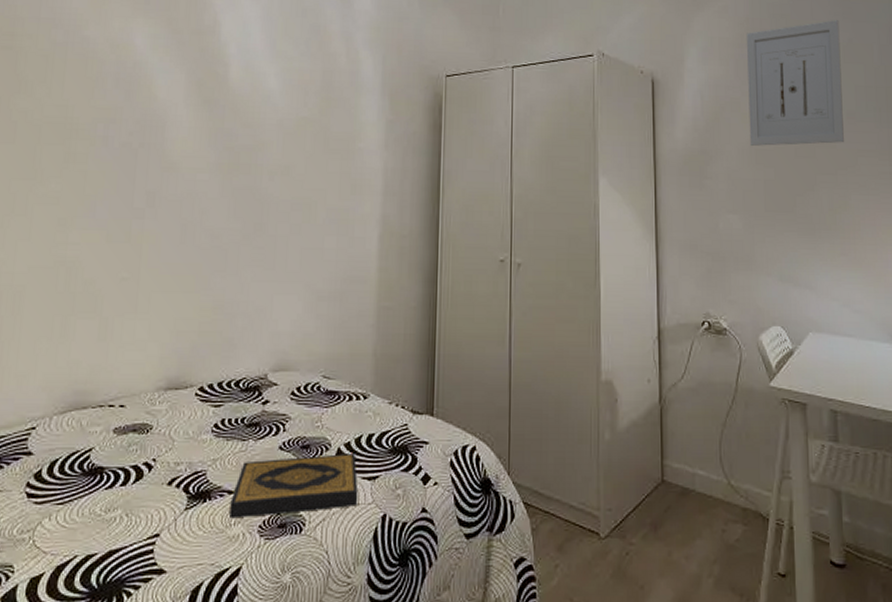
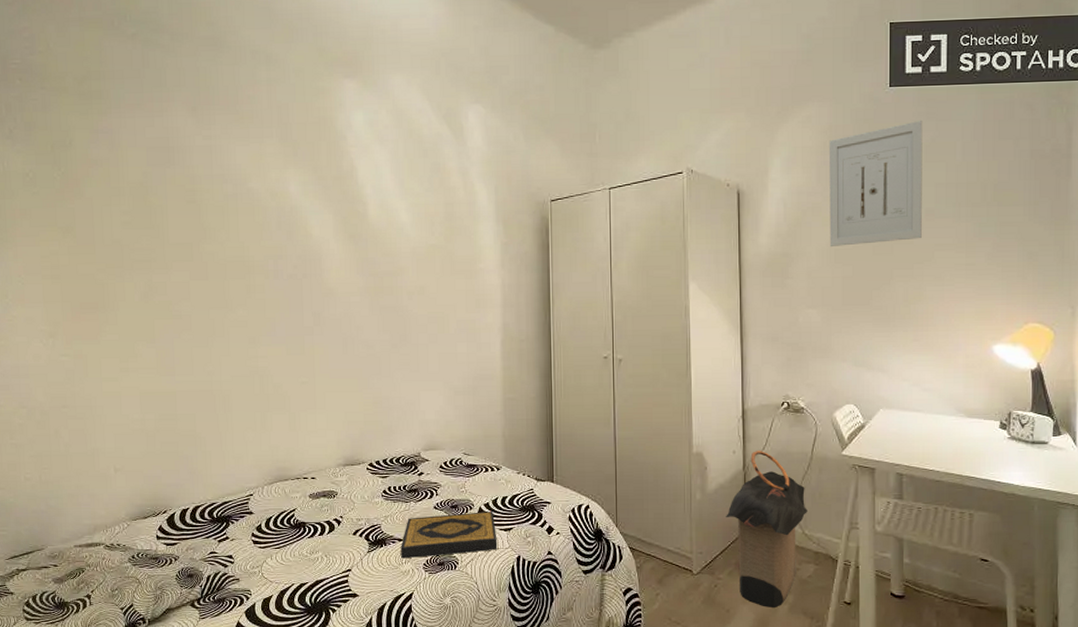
laundry hamper: none [639,378,733,582] -> present [726,450,807,607]

